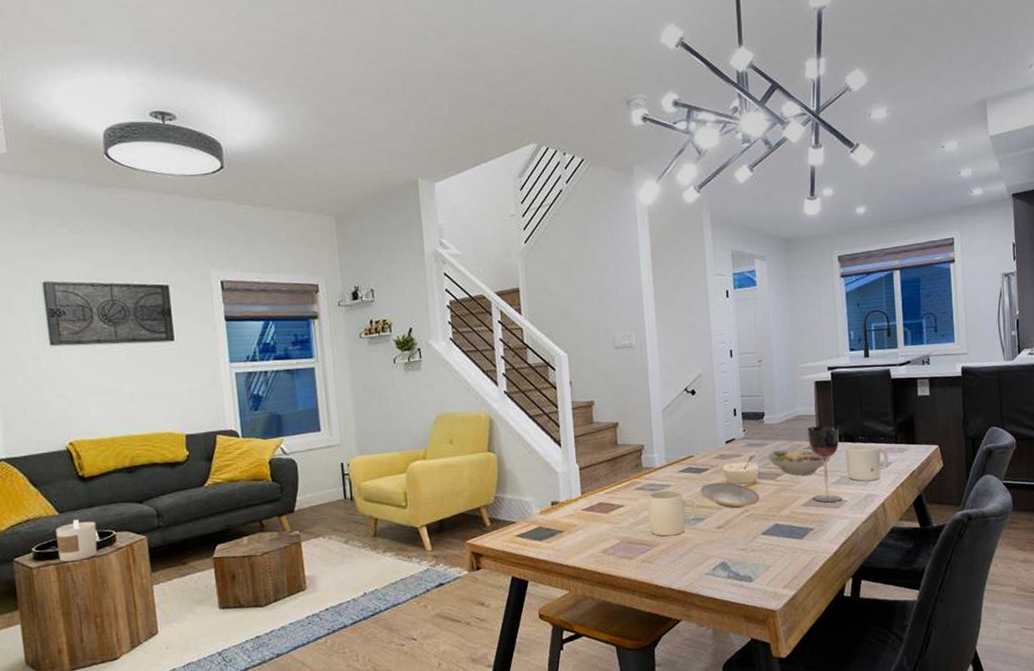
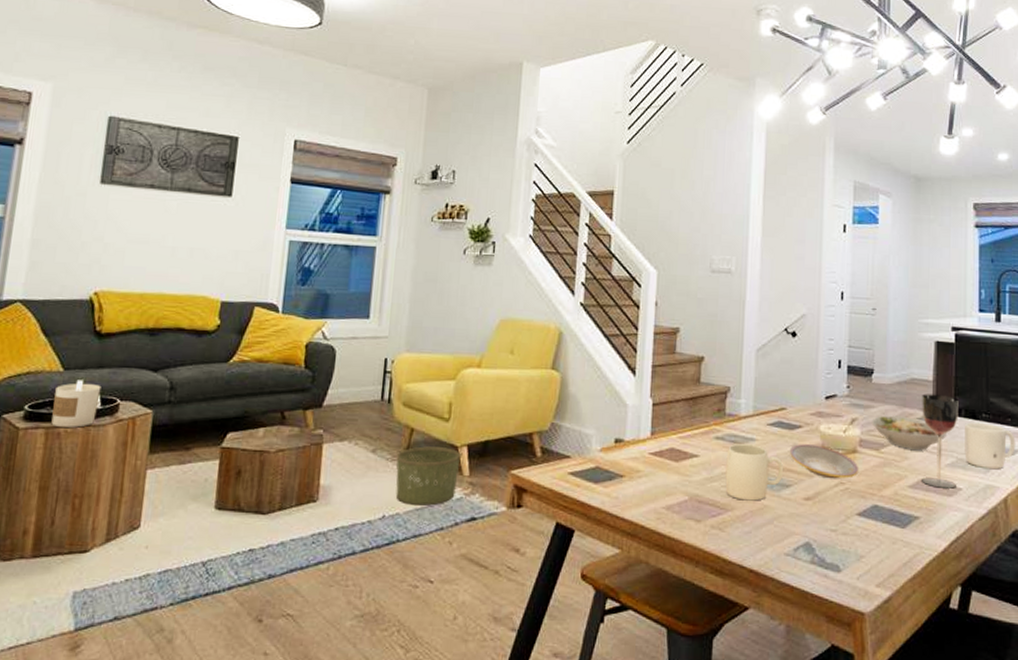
basket: none [366,530,423,581] -> present [396,446,463,506]

